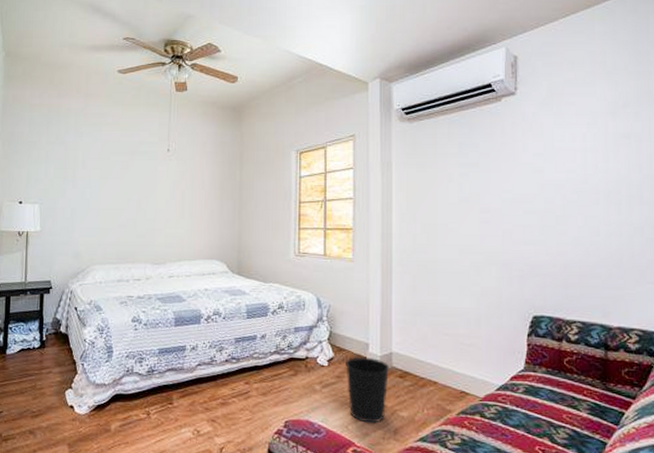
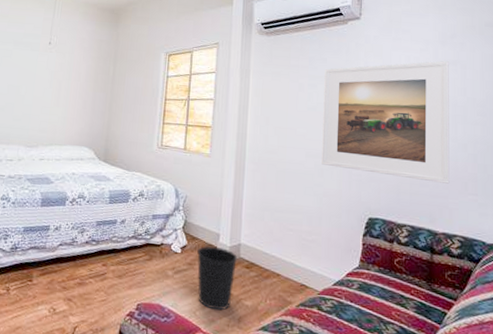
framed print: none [477,133,625,273] -> present [322,60,450,184]

